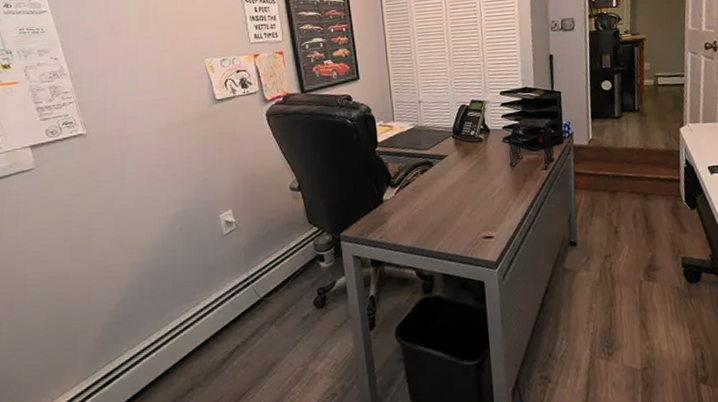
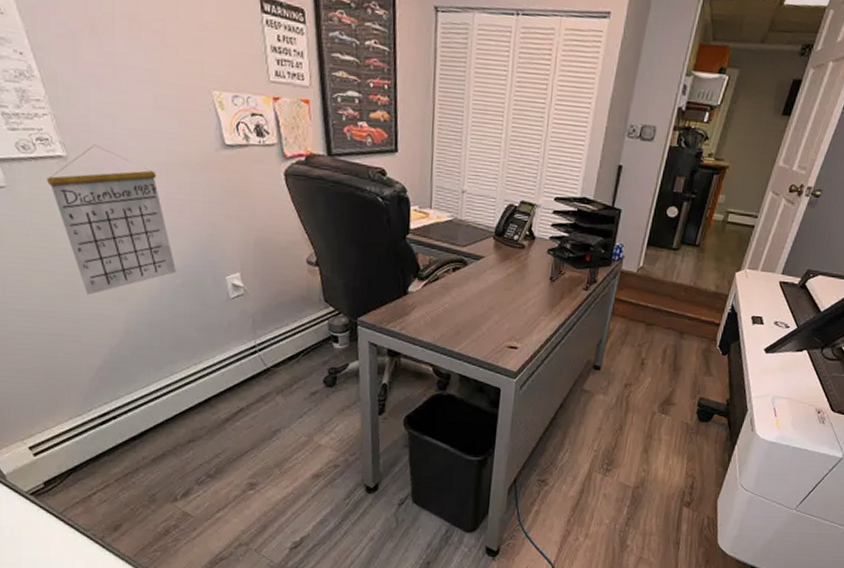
calendar: none [69,119,176,254] -> present [47,144,176,295]

